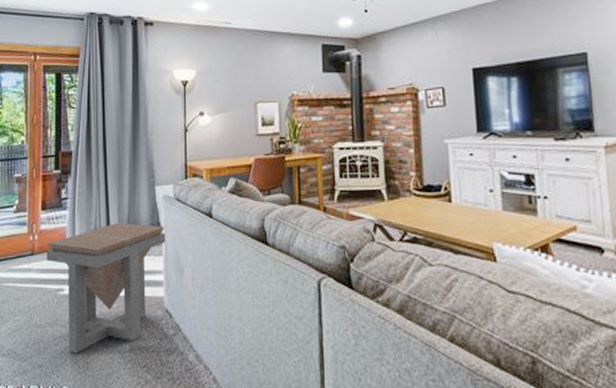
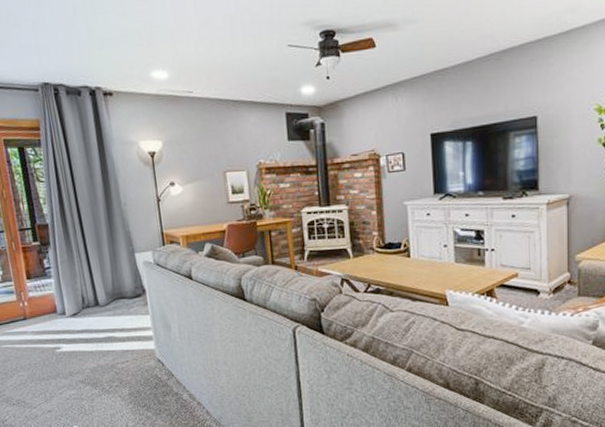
side table: present [47,223,166,353] -> none [37,288,151,399]

